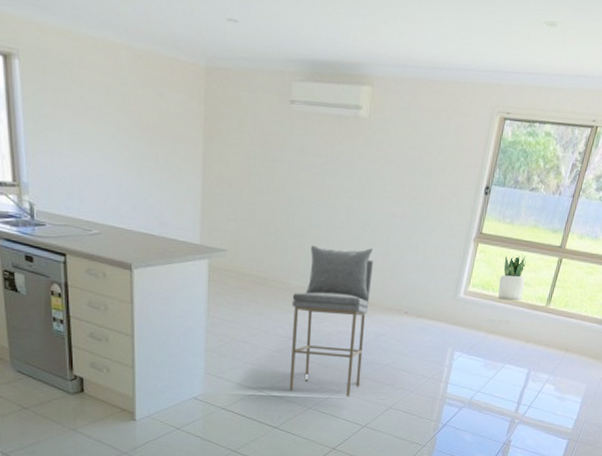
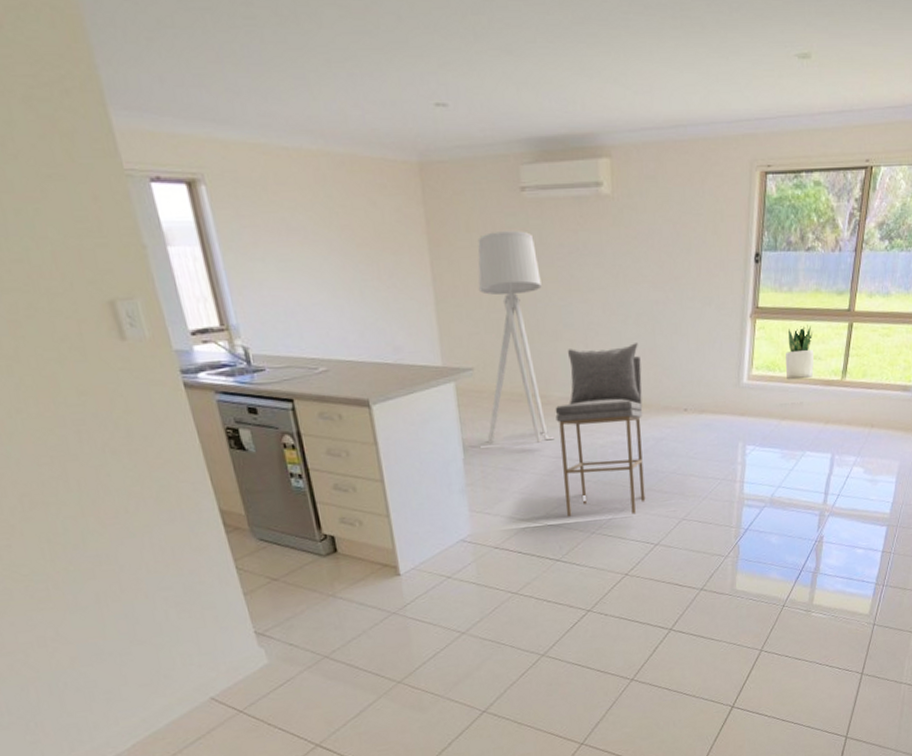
floor lamp: none [229,135,297,323] -> present [477,231,555,445]

